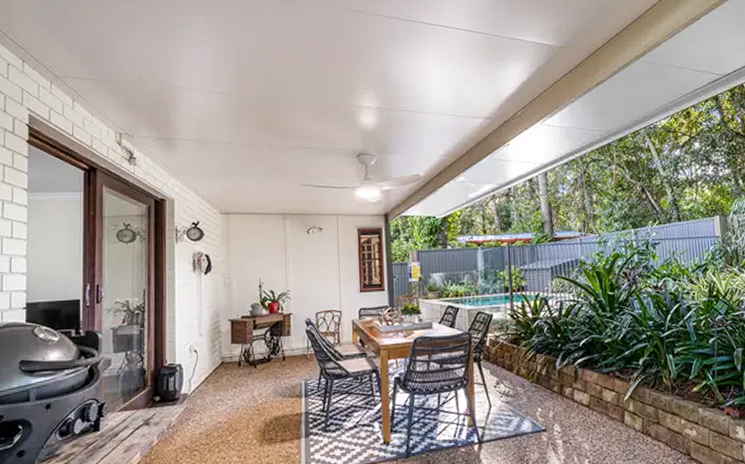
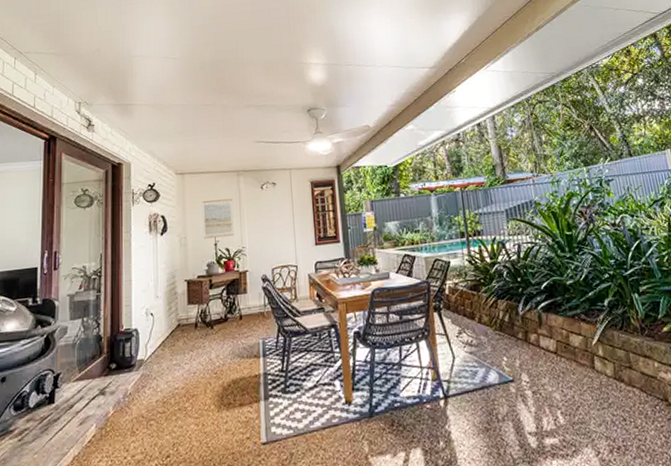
wall art: none [247,241,279,280] -> present [202,198,234,239]

